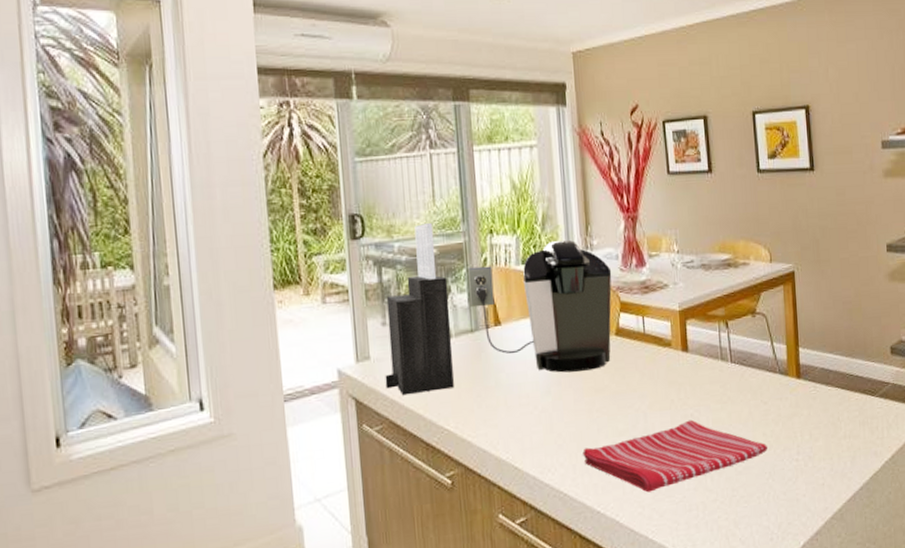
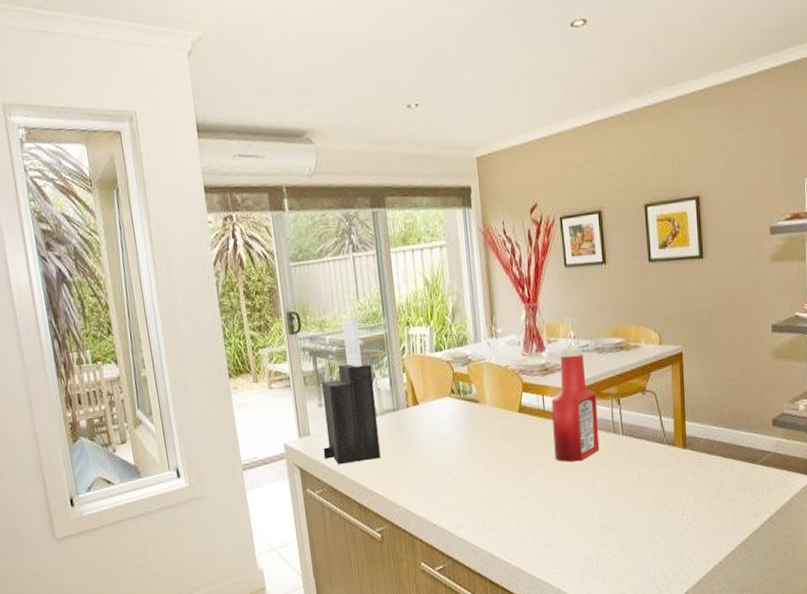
coffee maker: present [468,239,612,373] -> none [389,329,515,445]
dish towel: present [583,419,767,493] -> none [491,485,655,546]
ketchup bottle: none [652,262,706,394] -> present [551,347,600,462]

